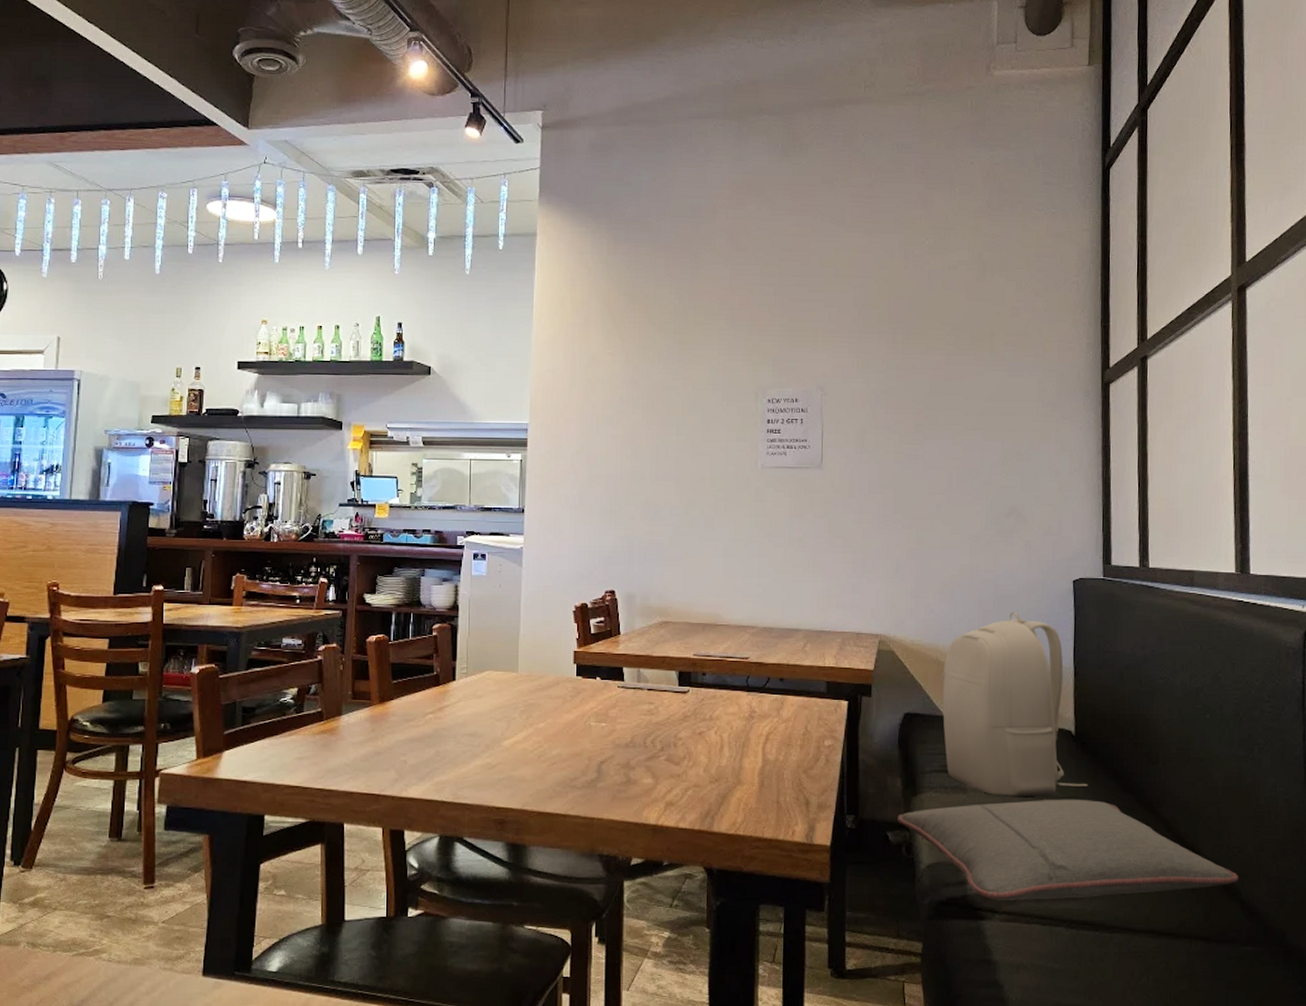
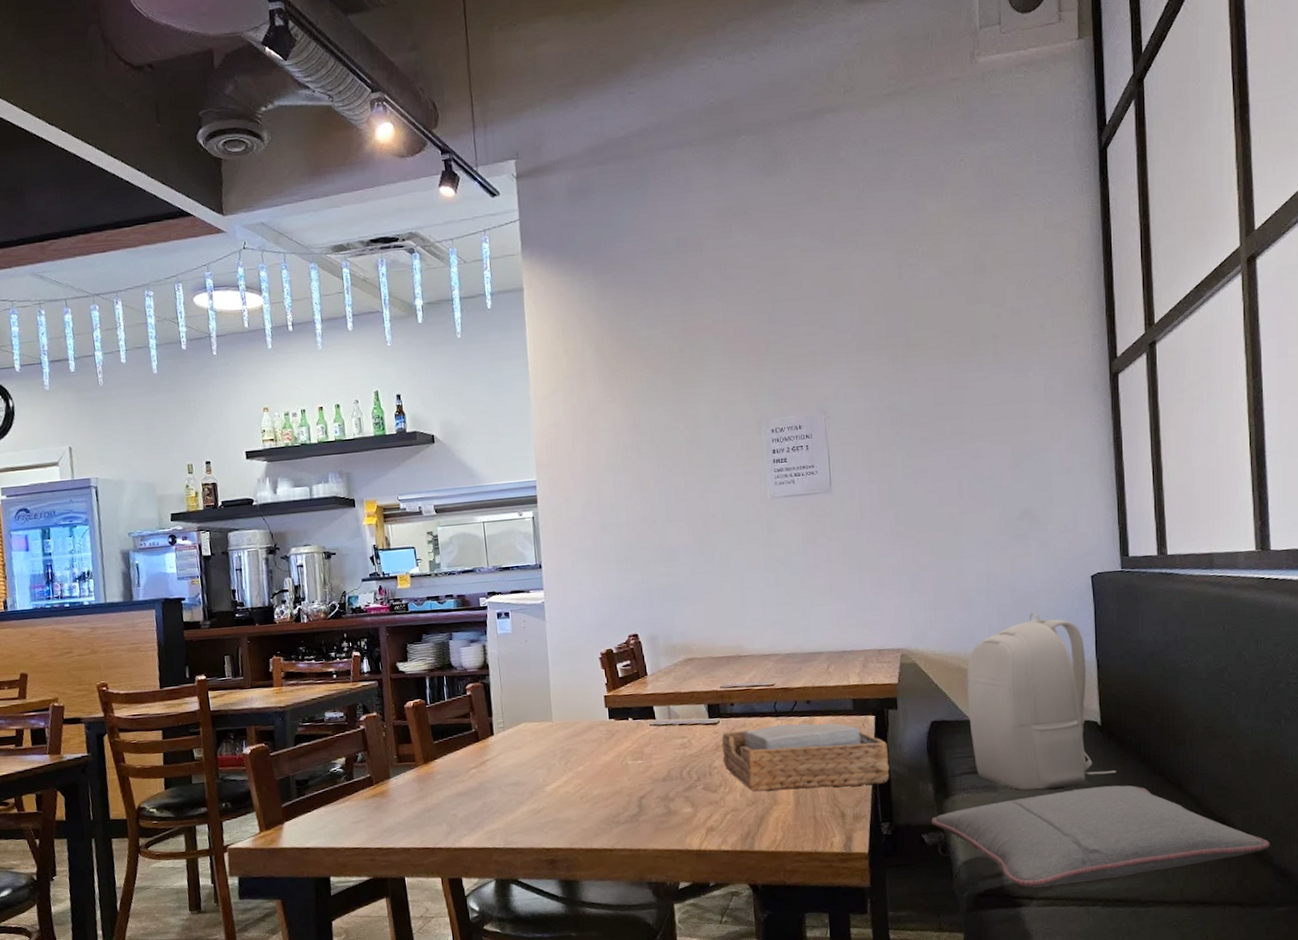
napkin holder: none [689,701,859,774] -> present [721,722,890,792]

